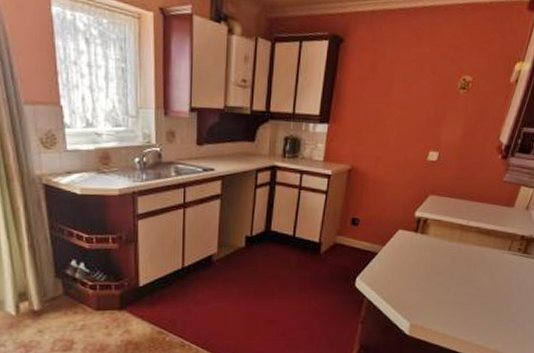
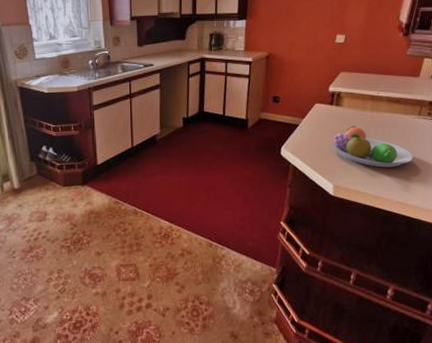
fruit bowl: none [413,258,498,307] -> present [333,126,413,168]

